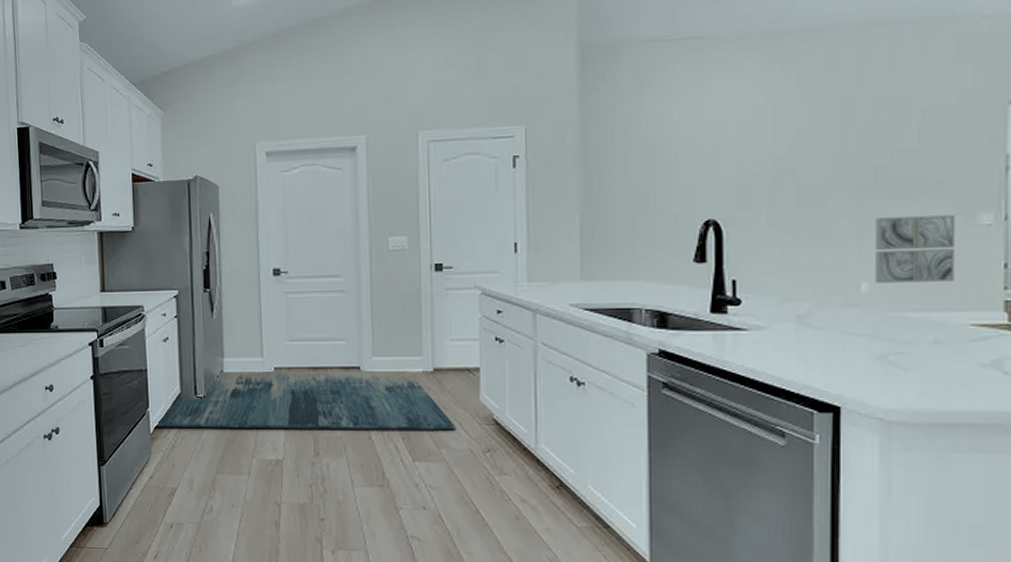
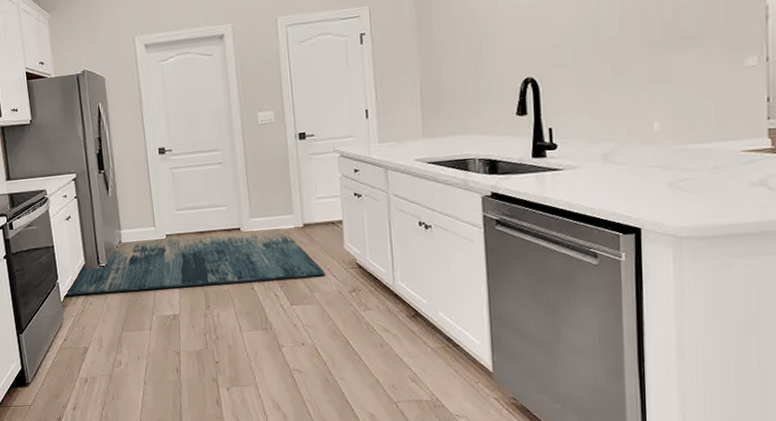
wall art: present [876,215,954,283] -> none [663,59,728,122]

